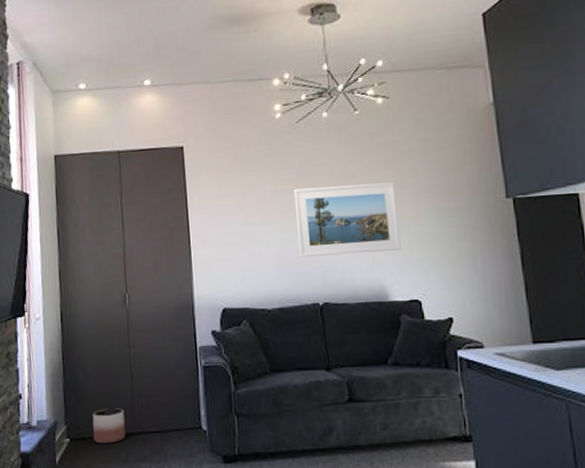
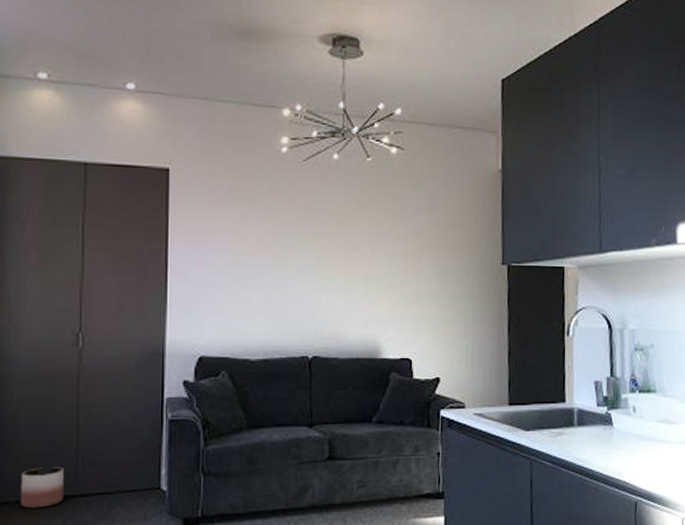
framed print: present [293,182,401,257] -> none [292,233,399,308]

